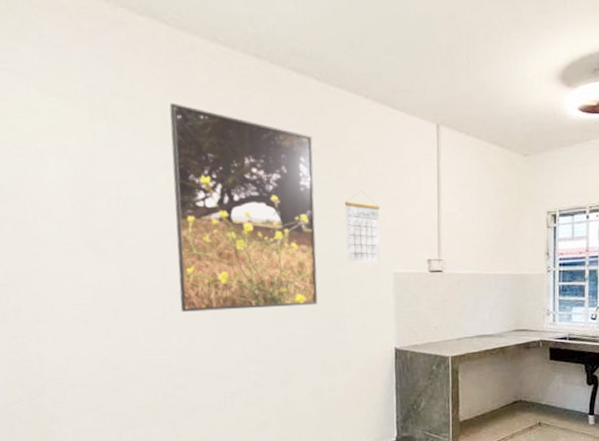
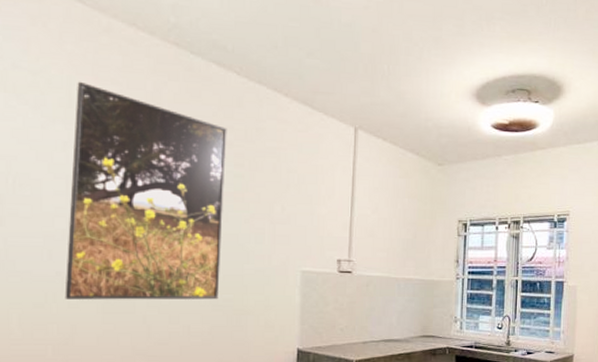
calendar: present [344,196,380,263] -> none [253,190,292,260]

